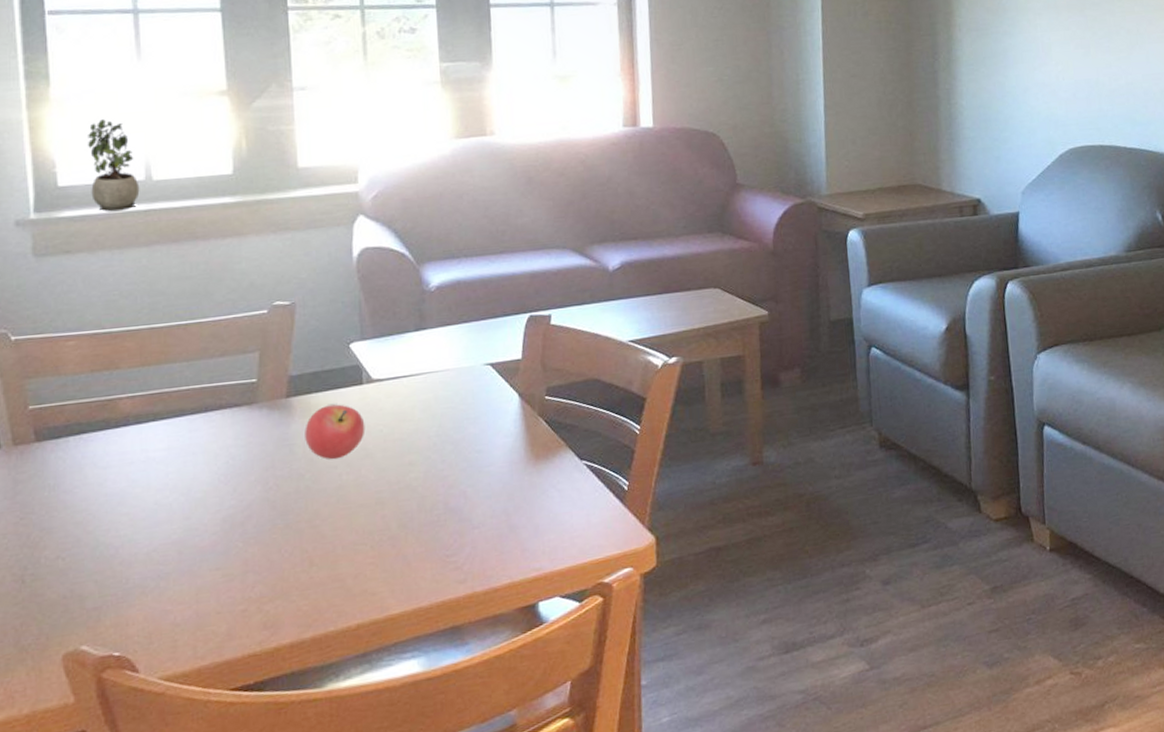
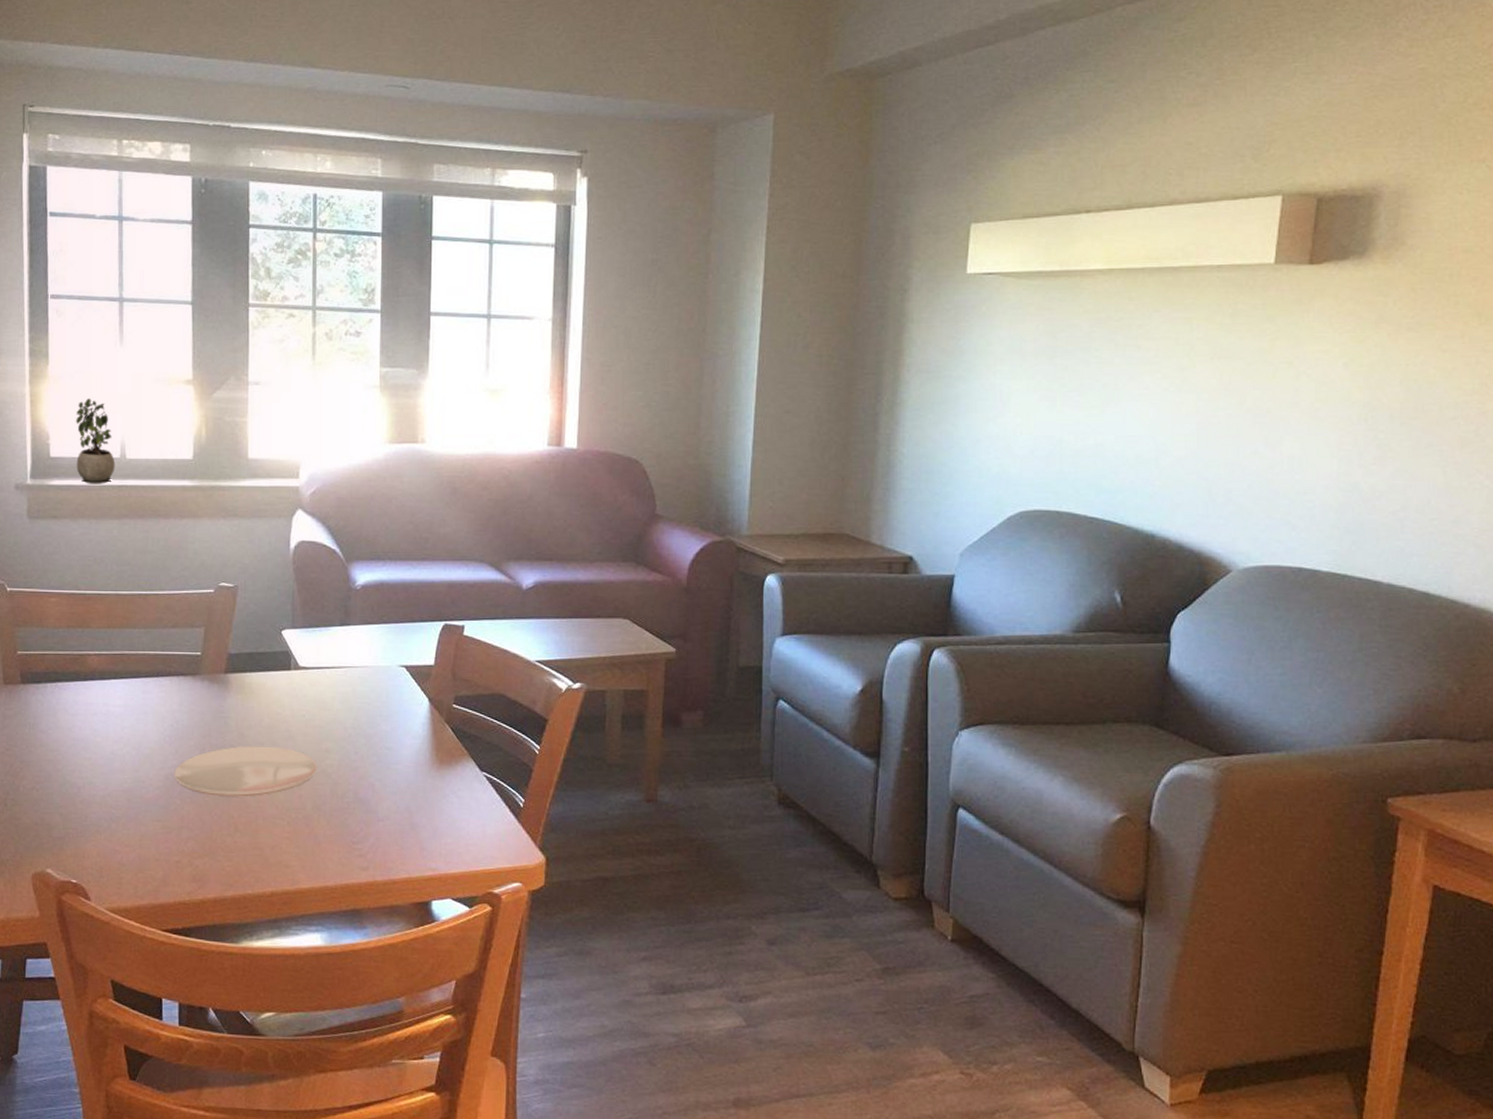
plate: none [233,467,401,532] -> present [174,746,317,797]
fruit: present [305,404,366,460] -> none [238,685,290,737]

